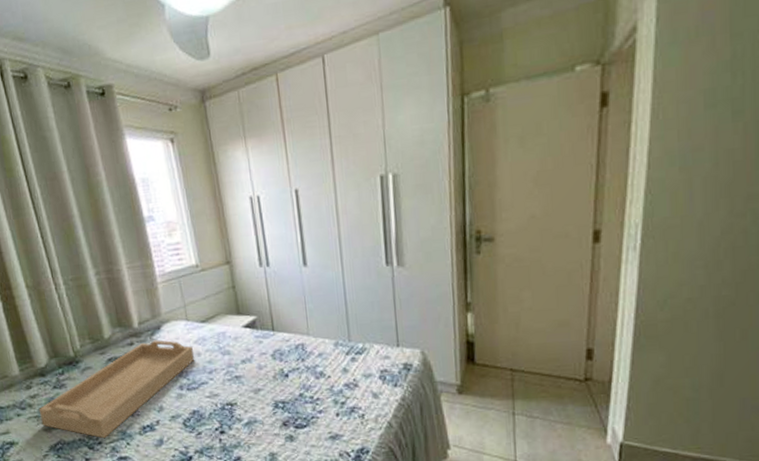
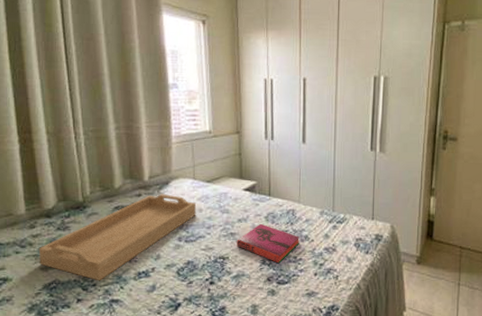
hardback book: none [243,362,314,406] -> present [237,223,299,264]

